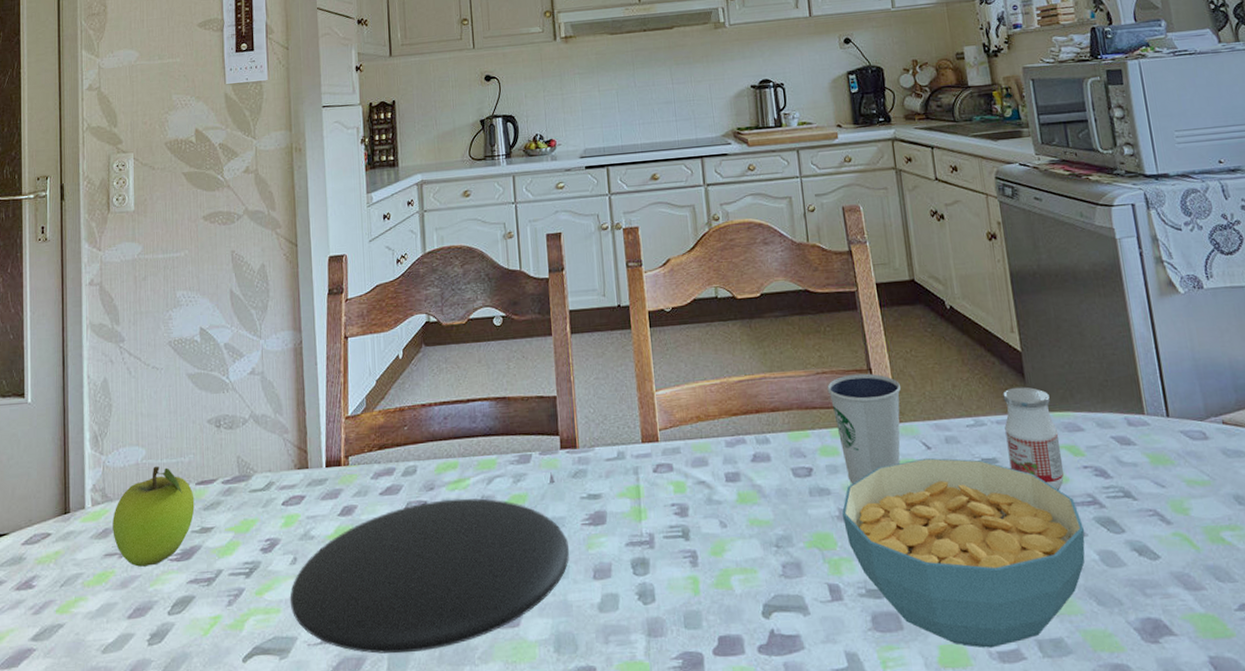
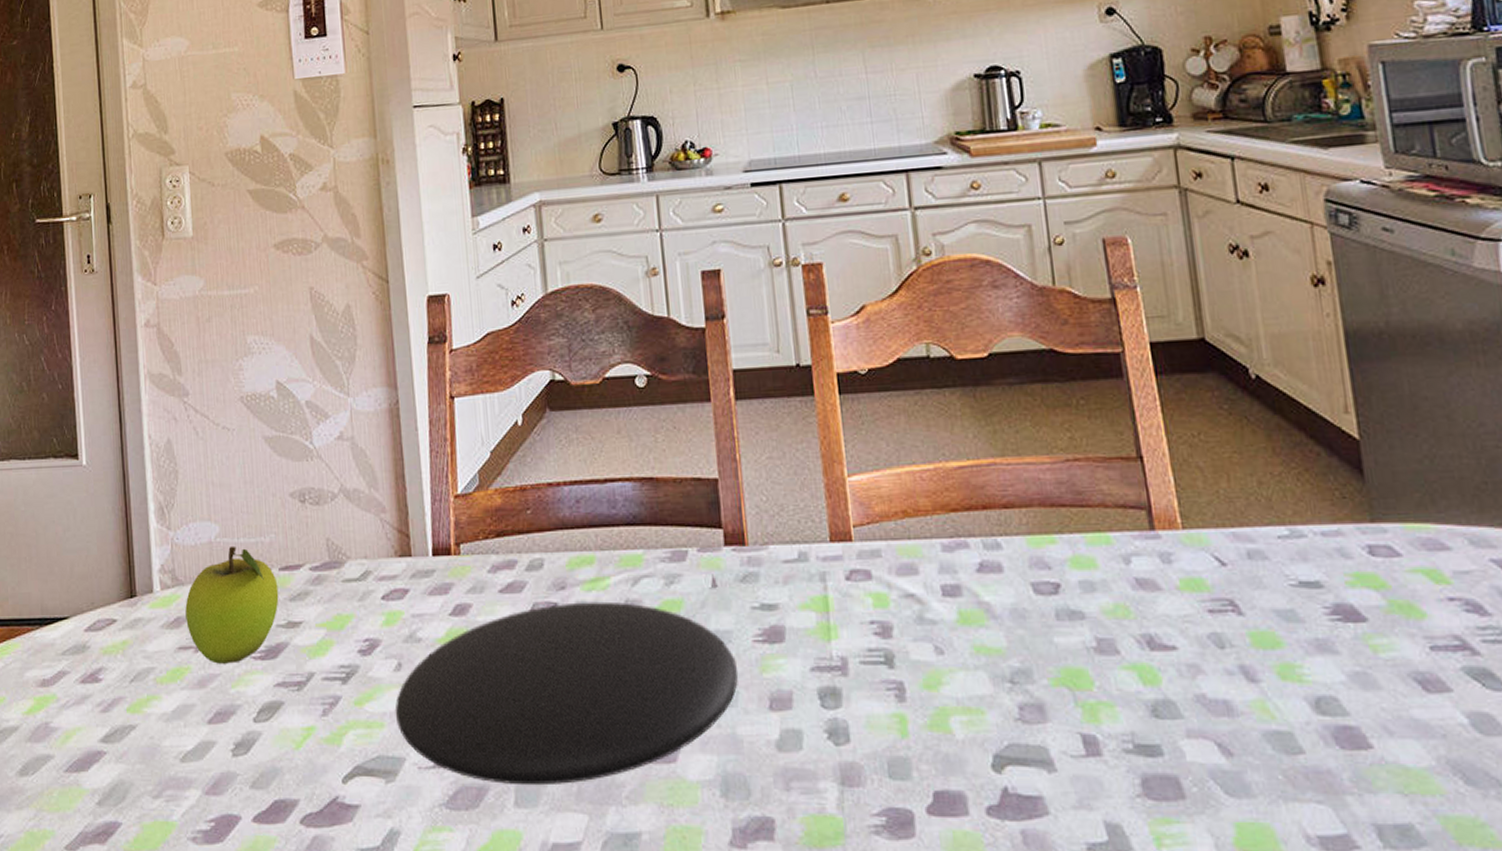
dixie cup: present [827,373,901,485] -> none [1080,462,1184,607]
cereal bowl: present [841,457,1085,648] -> none [1100,576,1449,831]
jam: present [1003,387,1065,491] -> none [1331,487,1420,629]

